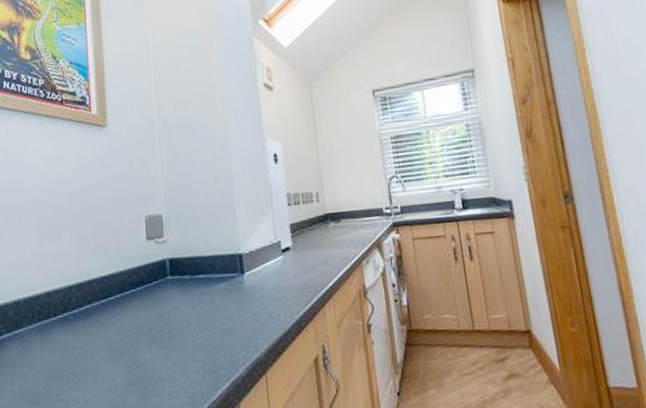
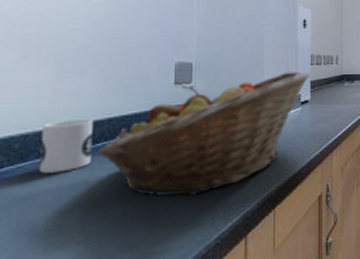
mug: none [30,282,78,340] -> present [39,118,94,173]
fruit basket: none [82,214,289,361] -> present [98,71,311,196]

